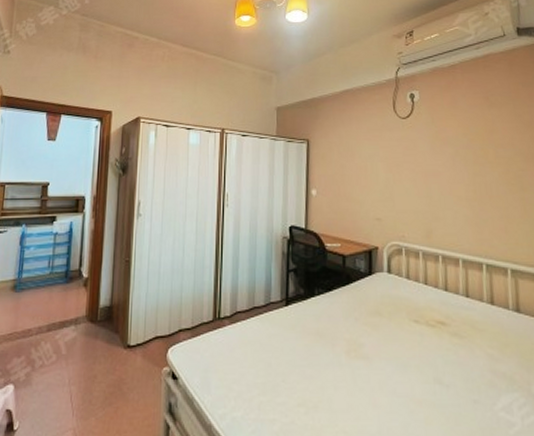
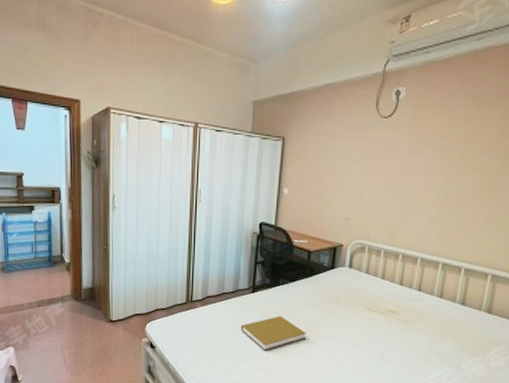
book: none [274,332,349,378] -> present [240,315,306,351]

